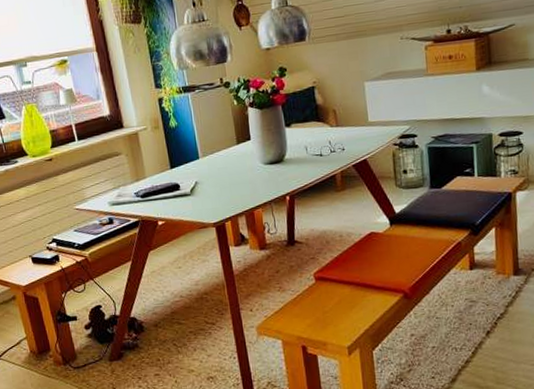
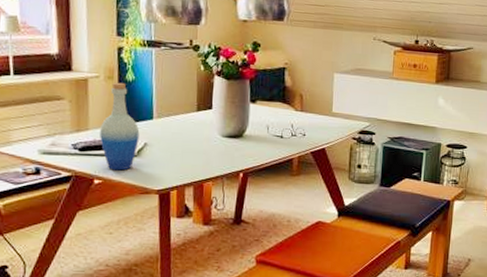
bottle: none [155,130,191,211] -> present [100,82,140,171]

